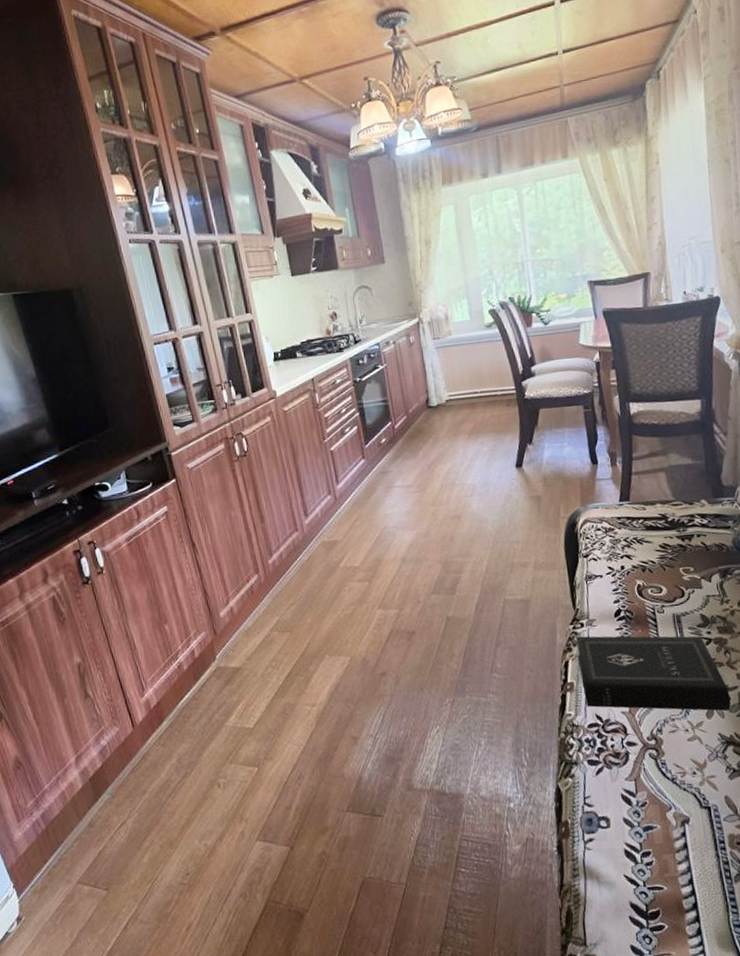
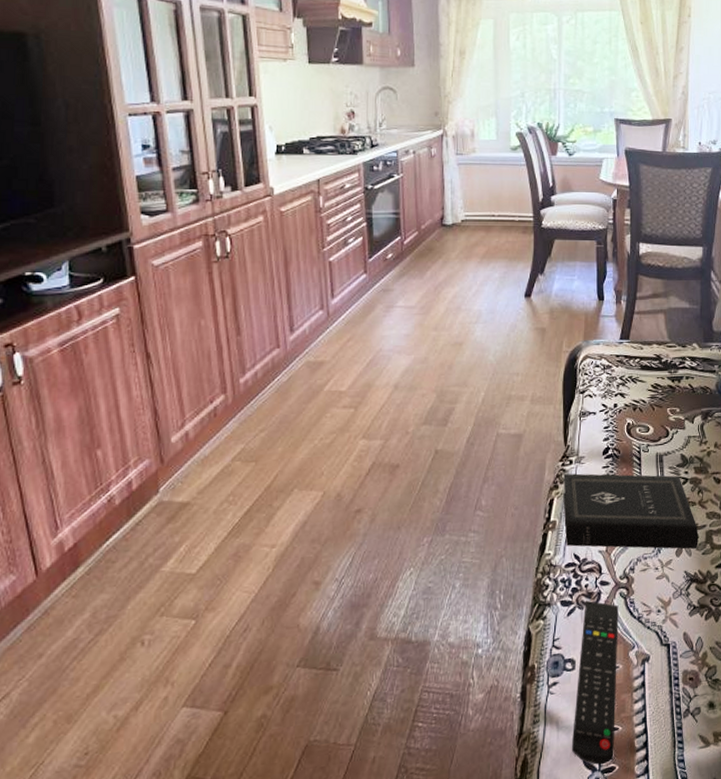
remote control: none [613,760,662,922] -> present [571,600,619,765]

